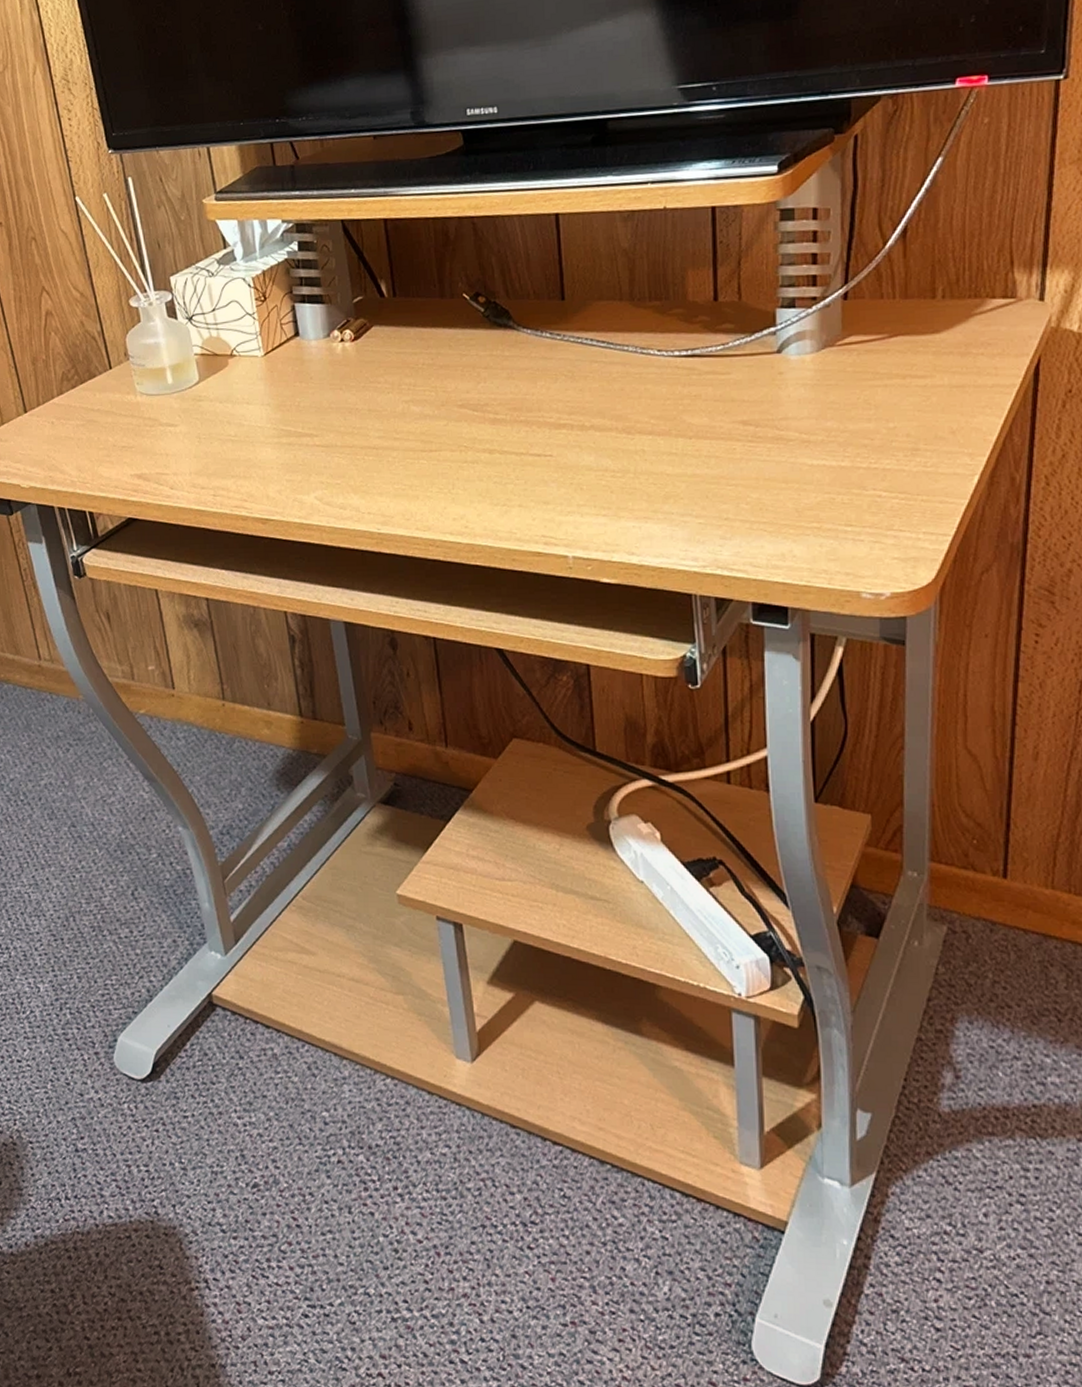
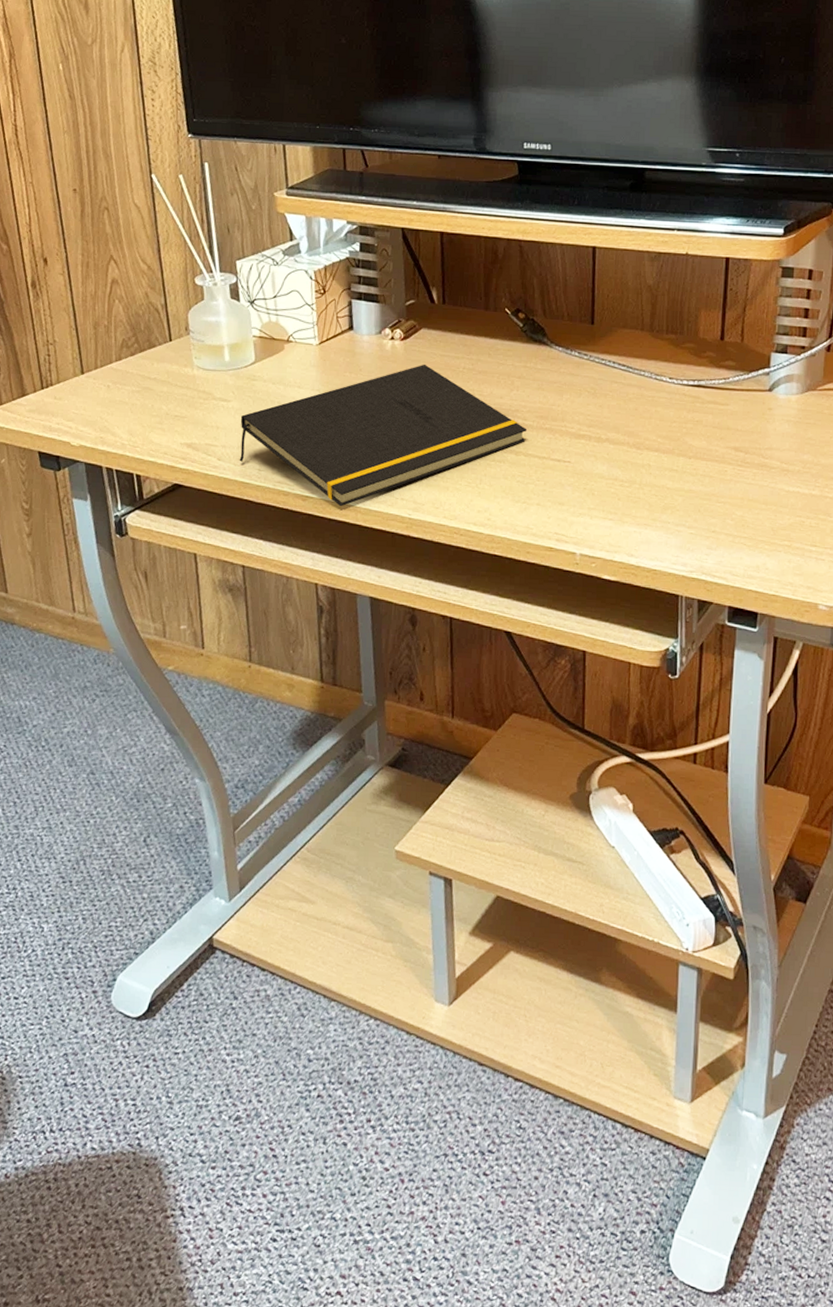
notepad: none [189,364,500,527] -> present [239,364,528,507]

